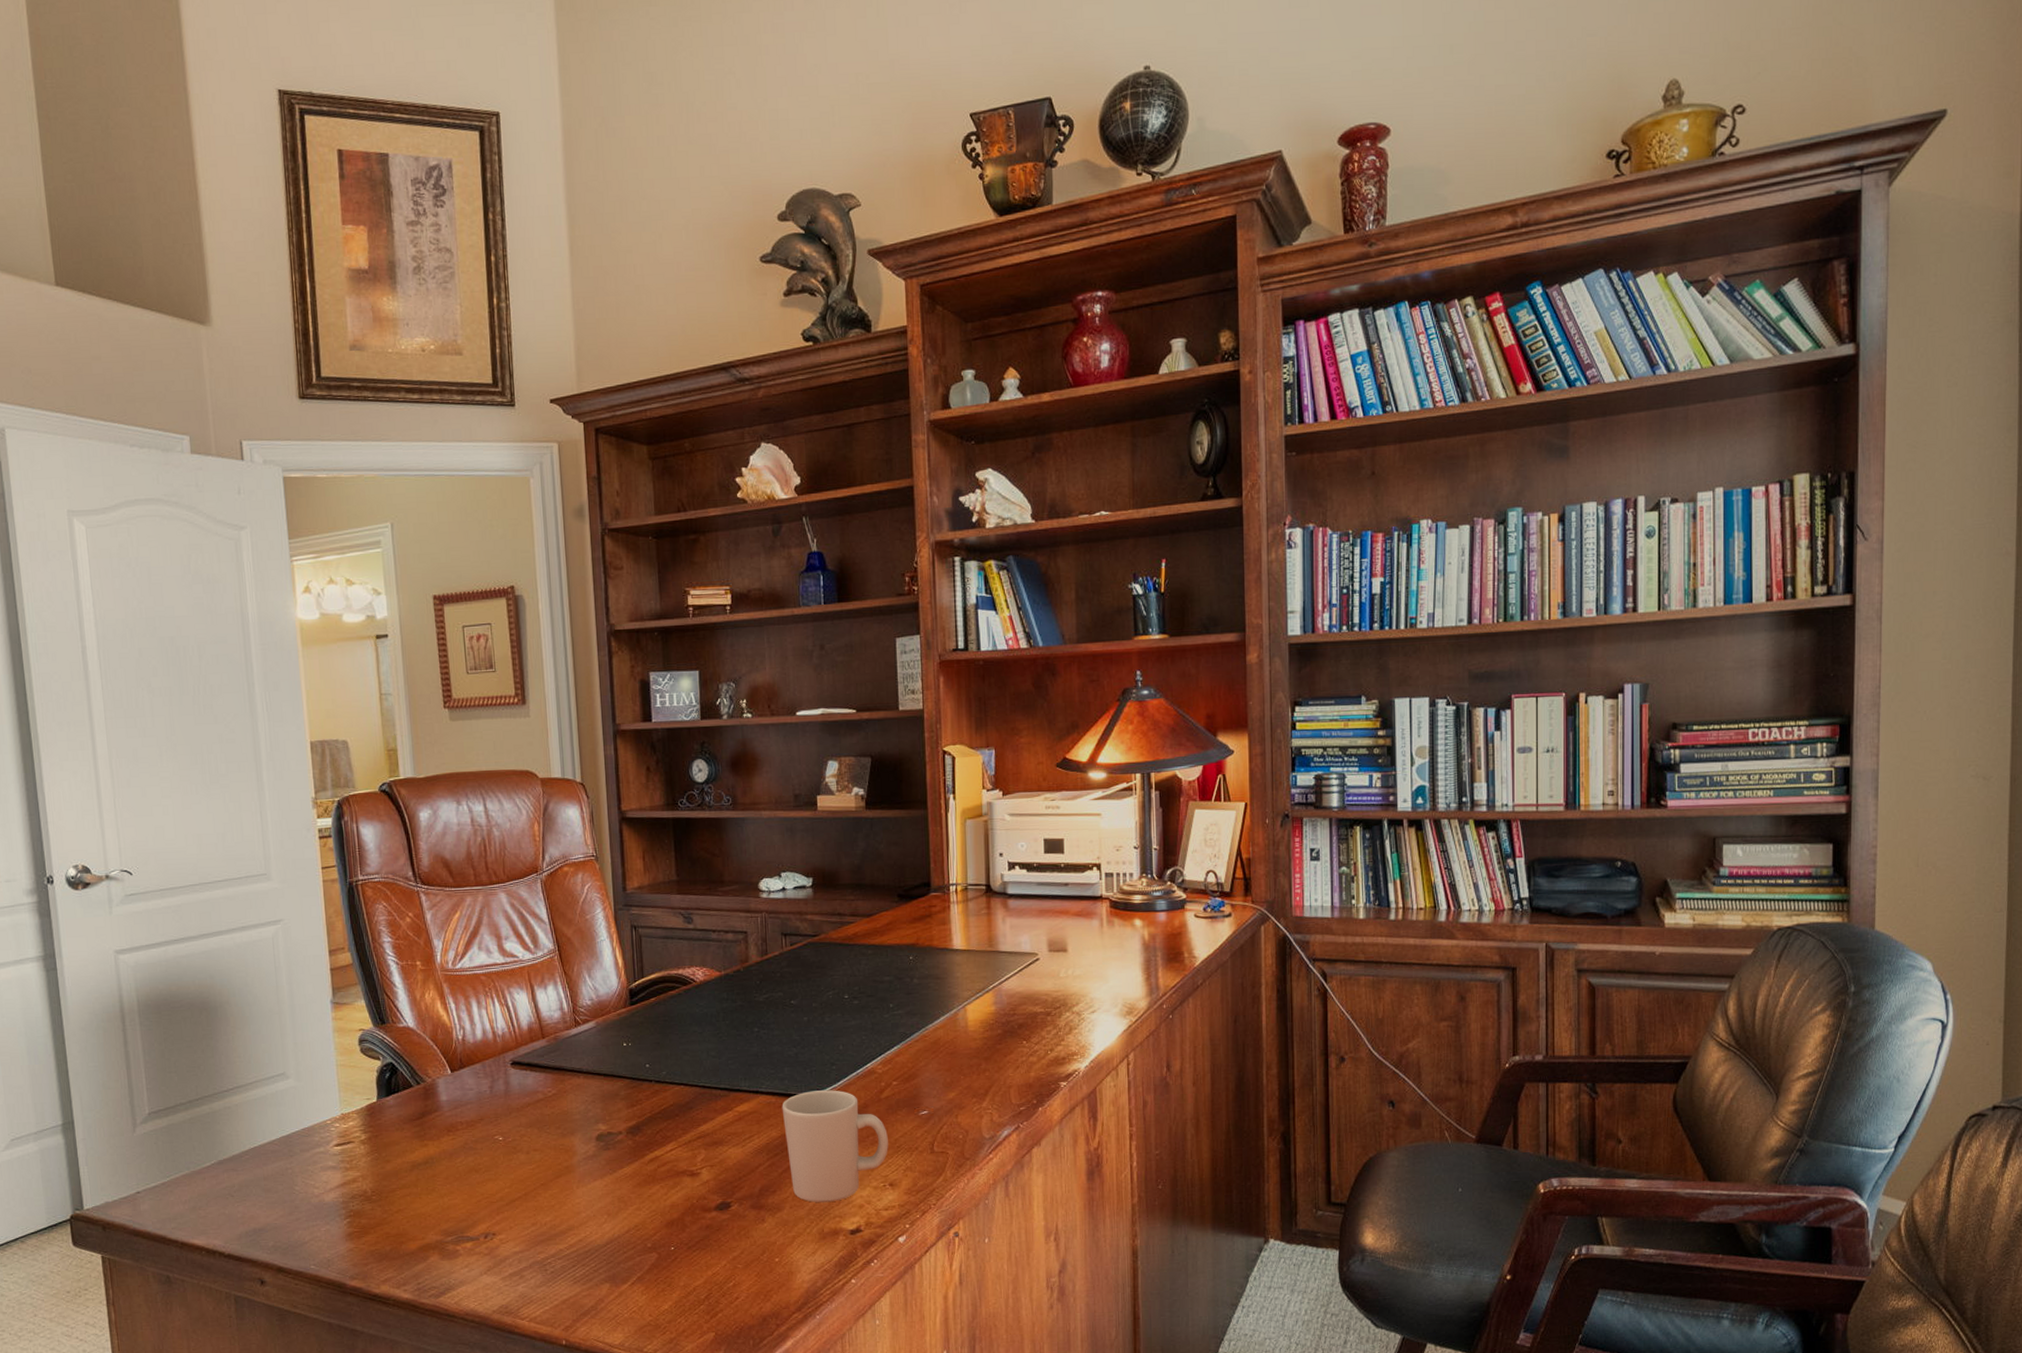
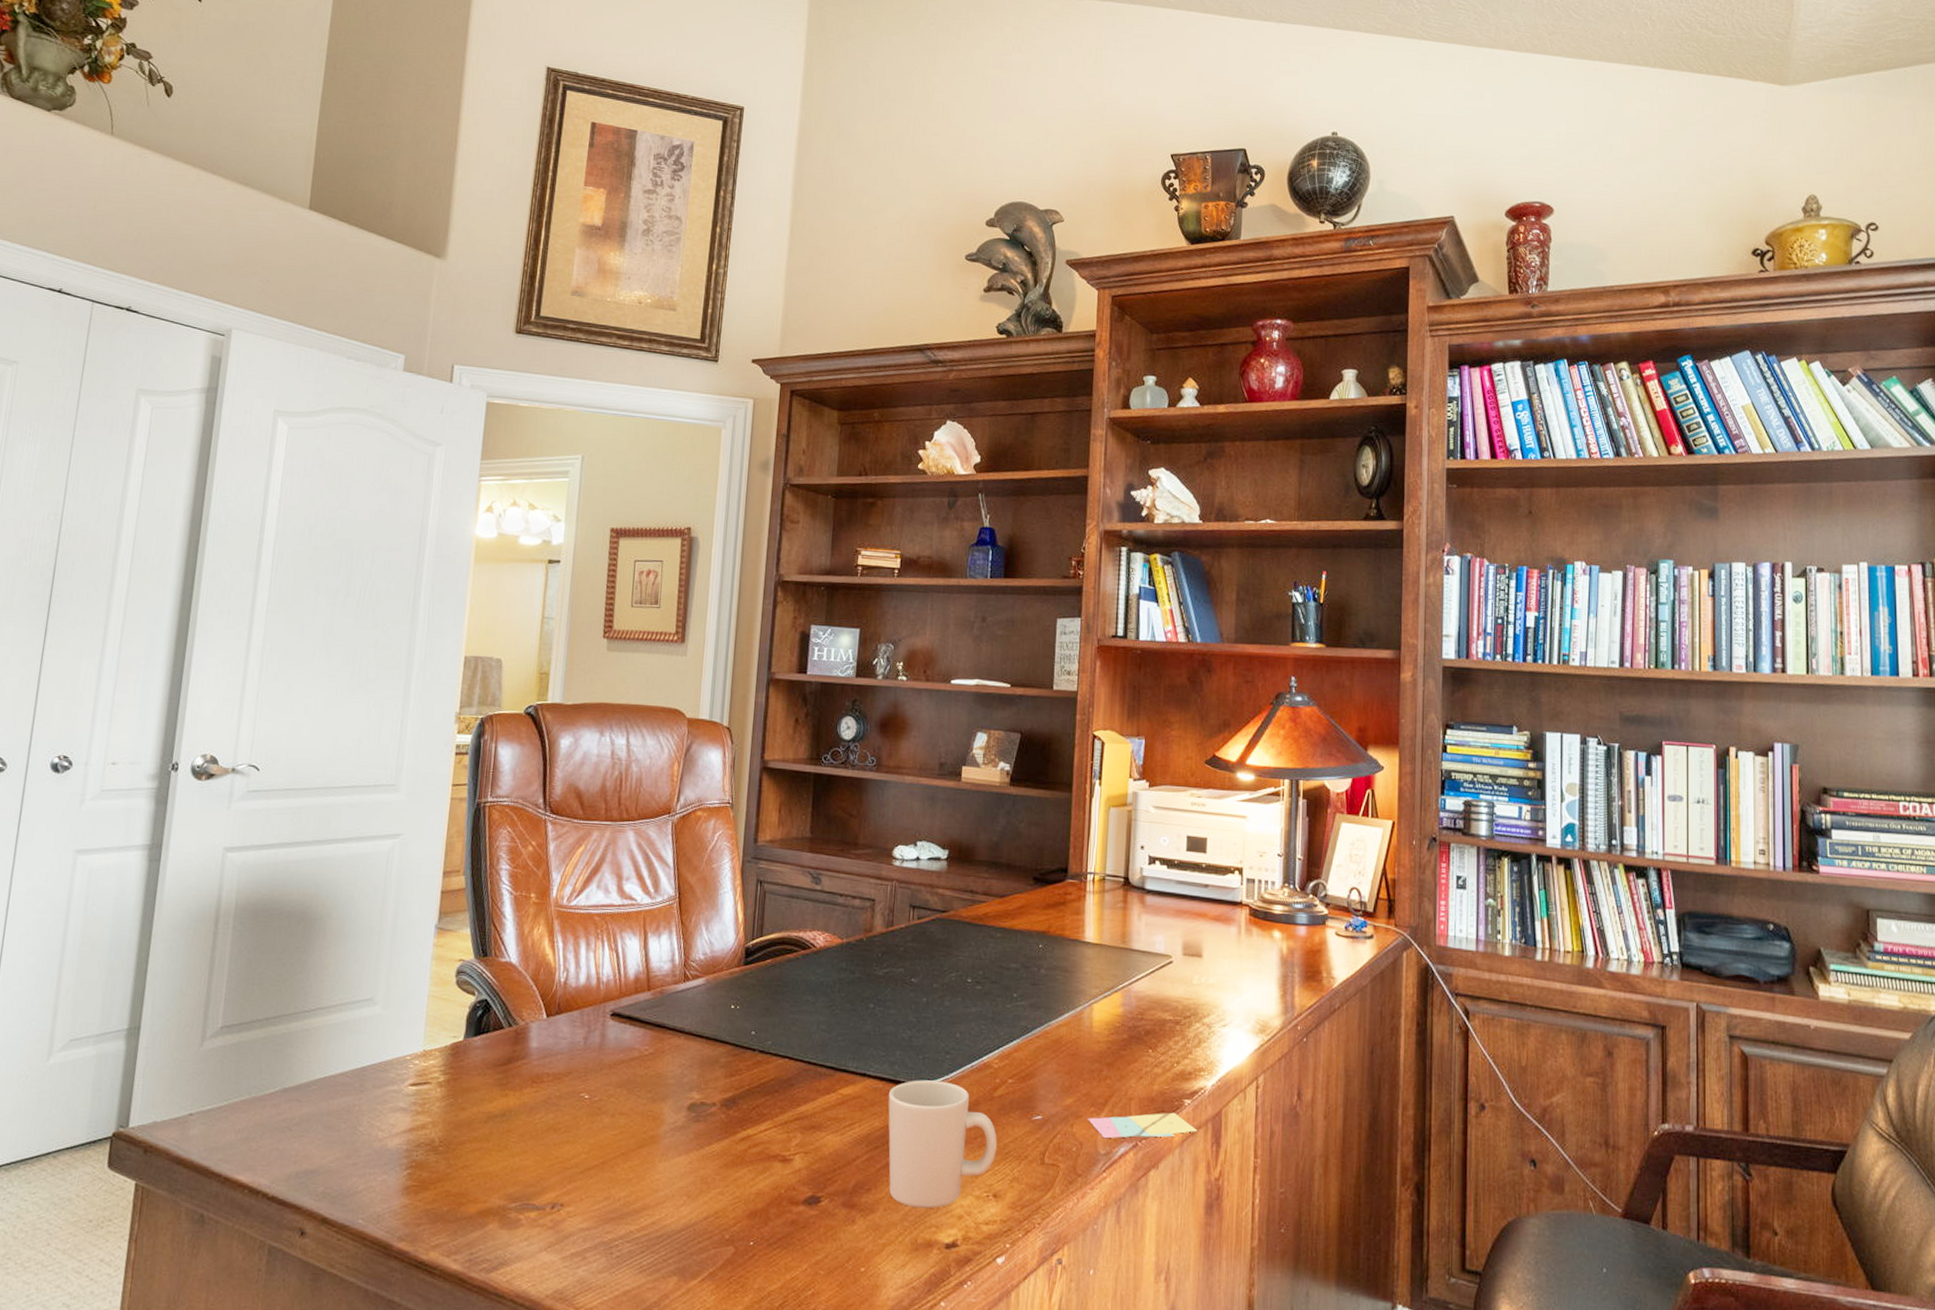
sticky notes: none [971,1094,1076,1124] -> present [1088,1112,1198,1138]

